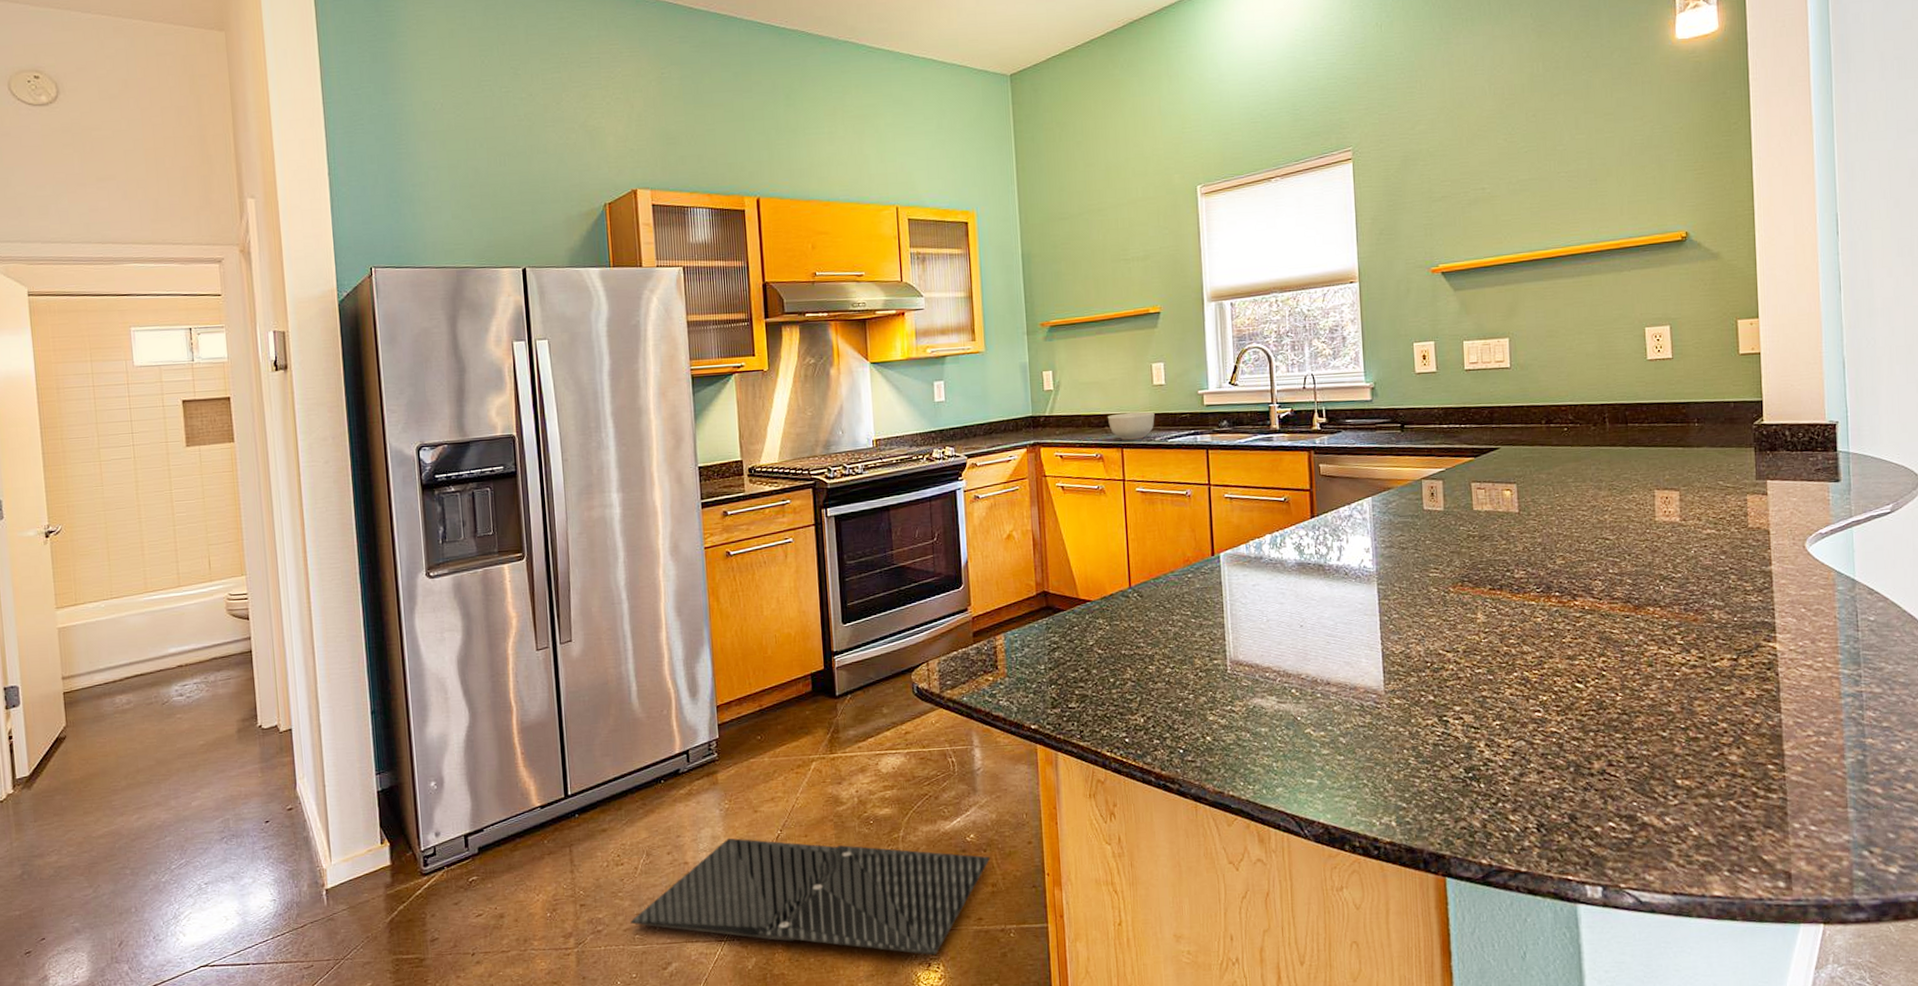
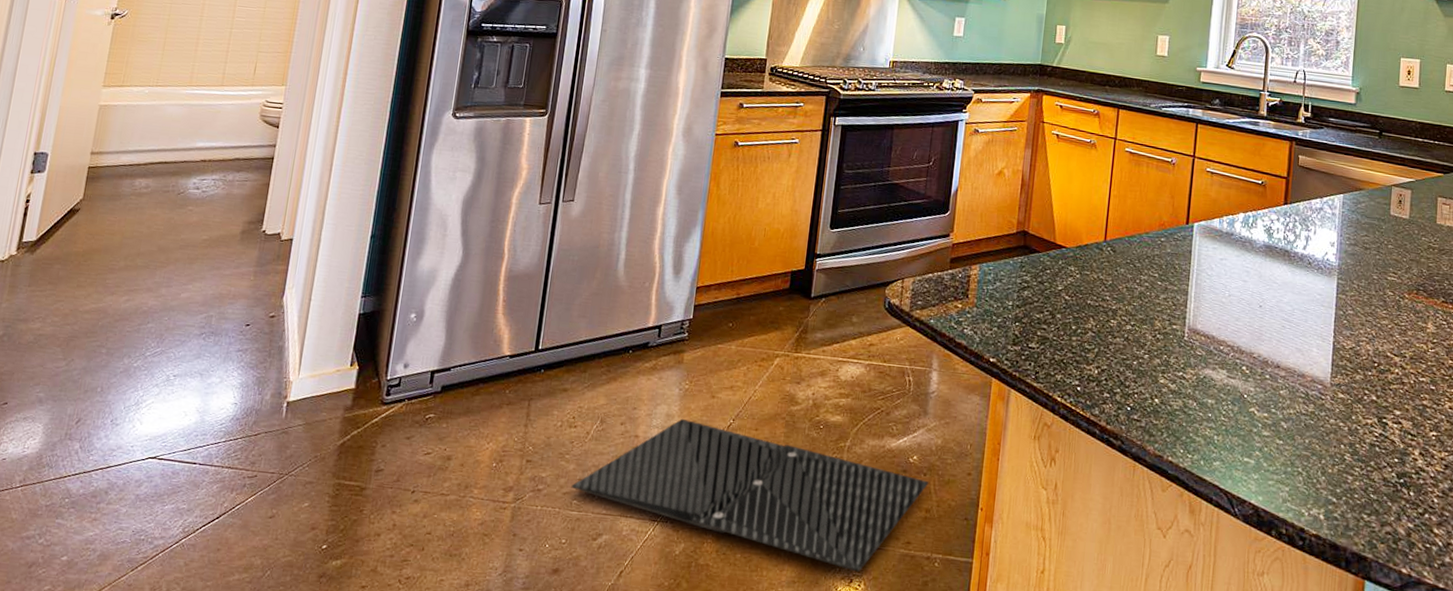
bowl: present [1107,411,1155,441] -> none [1109,75,1154,104]

